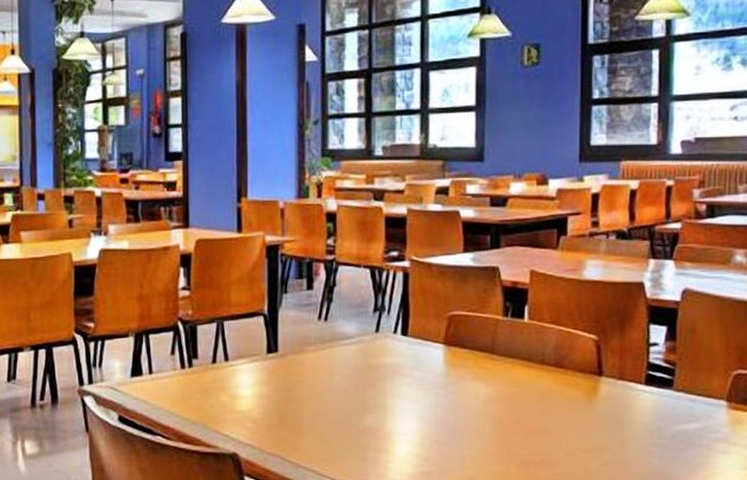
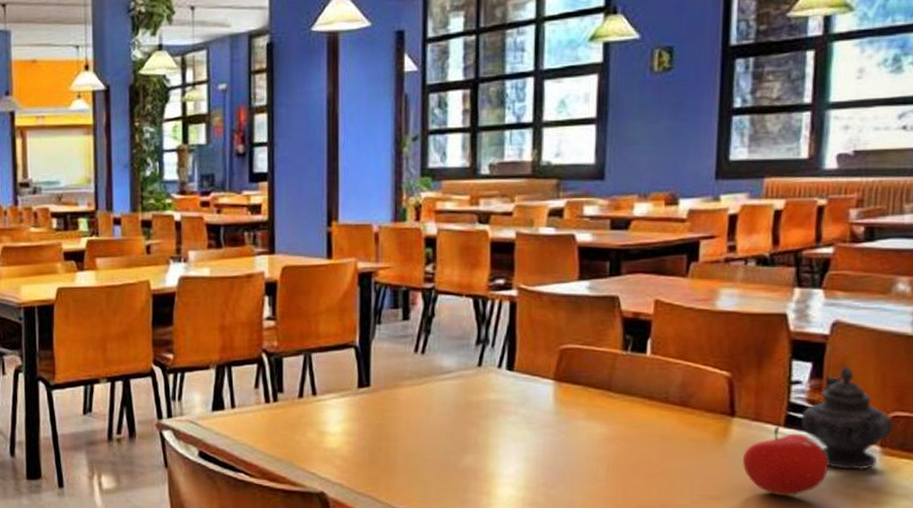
fruit: none [610,384,684,448] -> present [742,425,828,496]
teapot: none [659,329,737,423] -> present [801,365,894,470]

